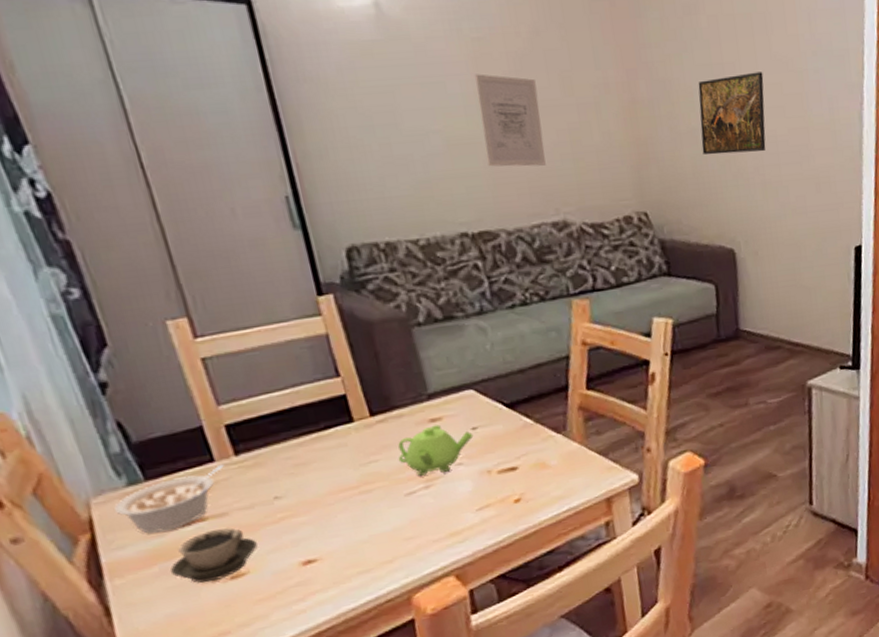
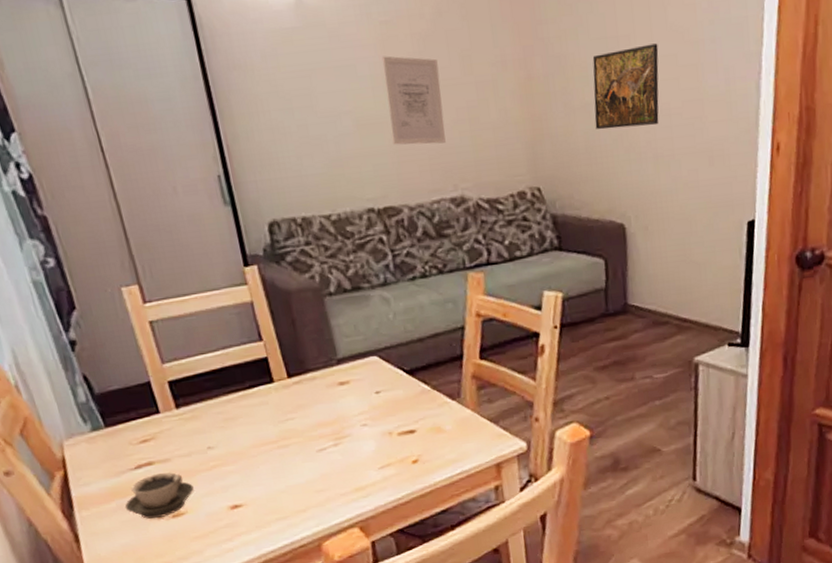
legume: present [114,464,224,533] -> none [81,415,167,473]
teapot: present [398,424,474,476] -> none [311,387,377,434]

